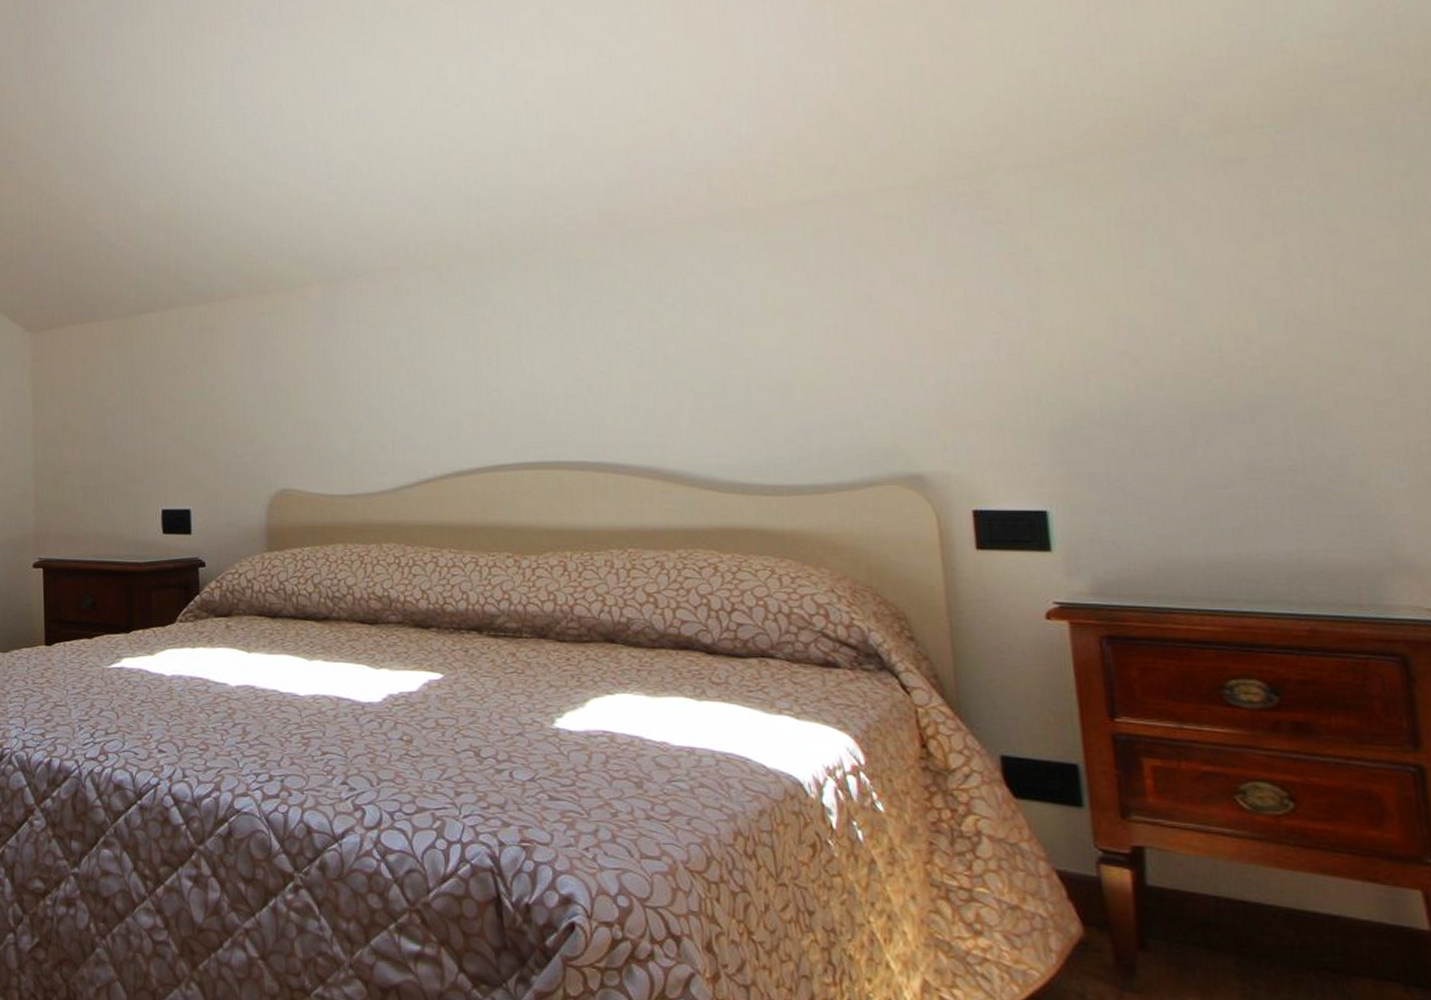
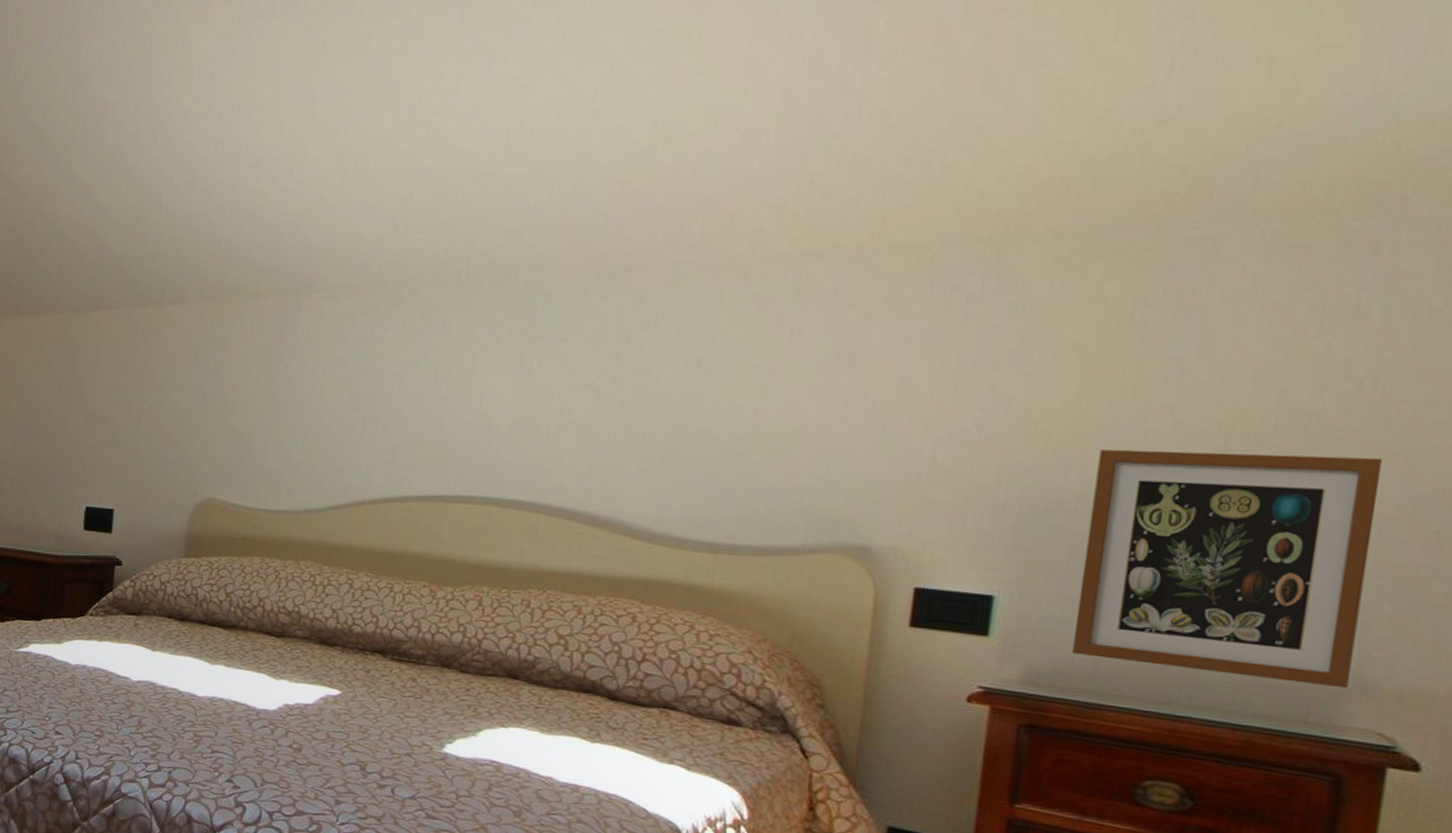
picture frame: none [1110,345,1389,568] -> present [1072,449,1382,689]

